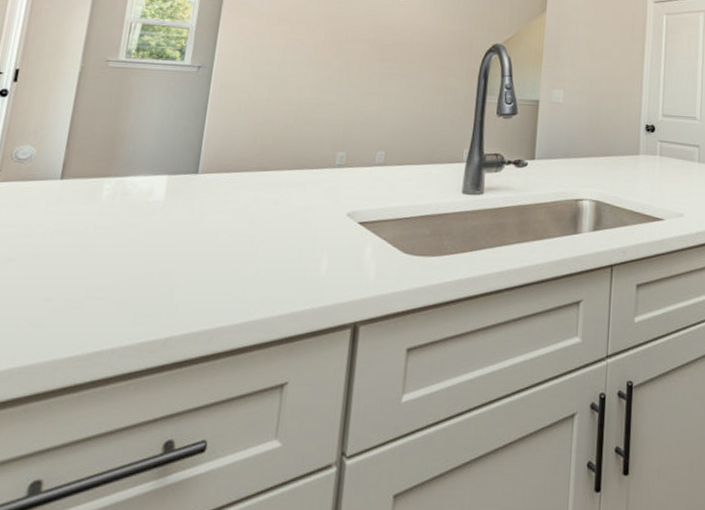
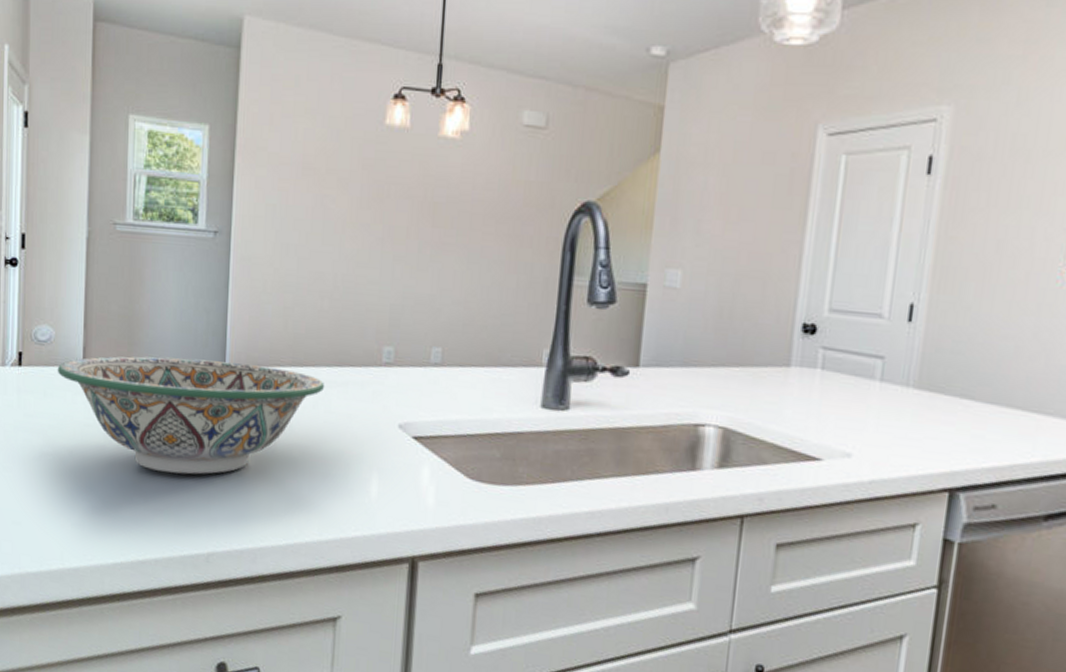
decorative bowl: none [33,168,286,269] -> present [57,356,325,475]

